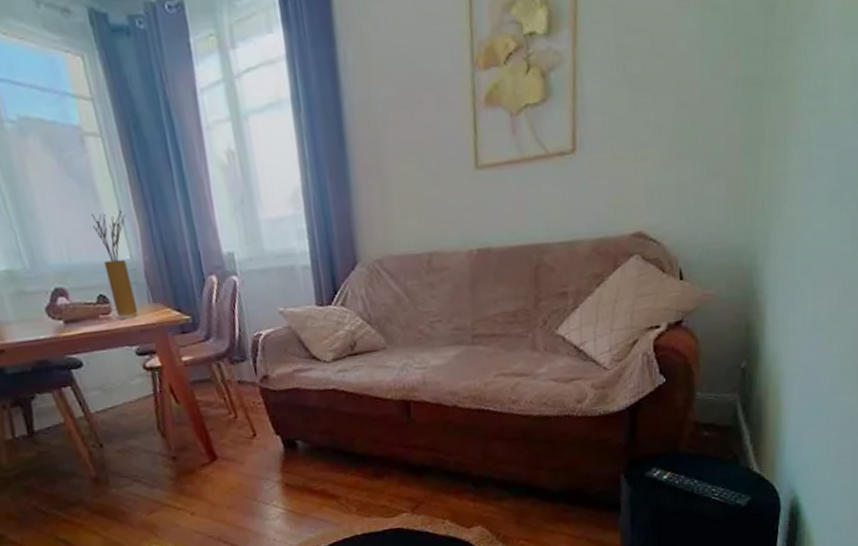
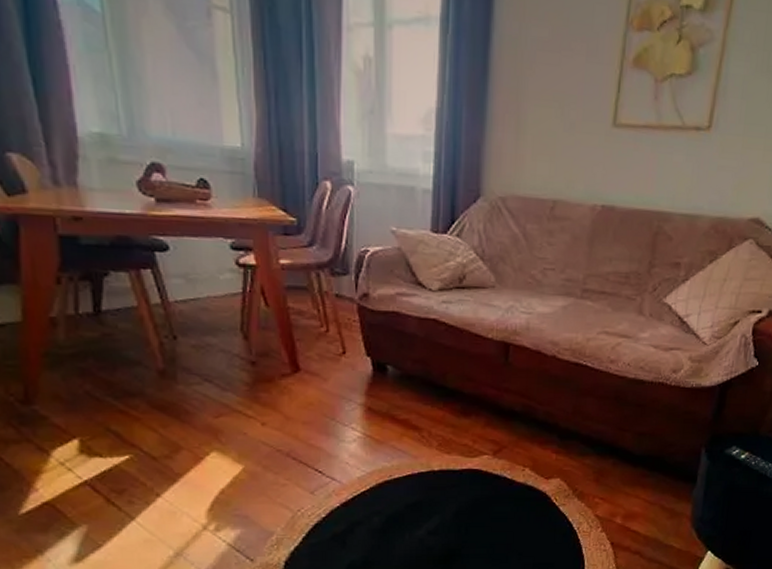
vase: present [91,209,138,316] -> none [206,92,243,206]

